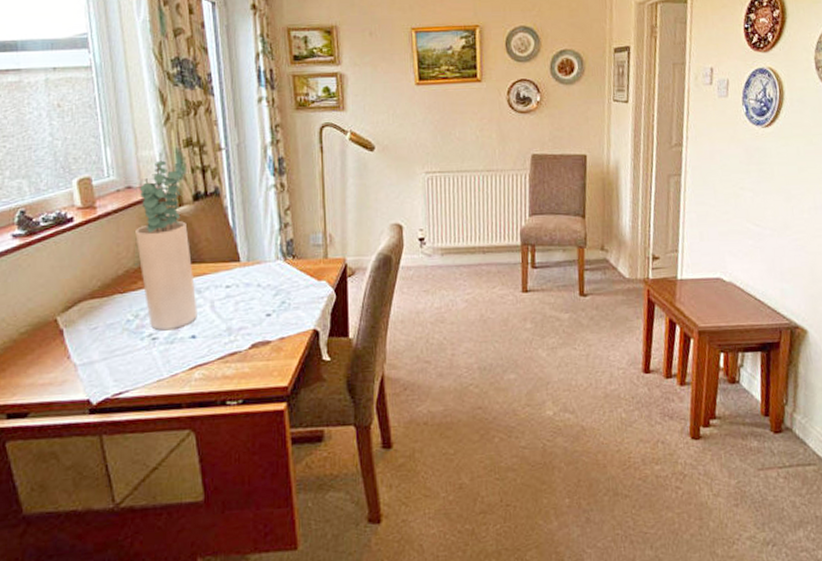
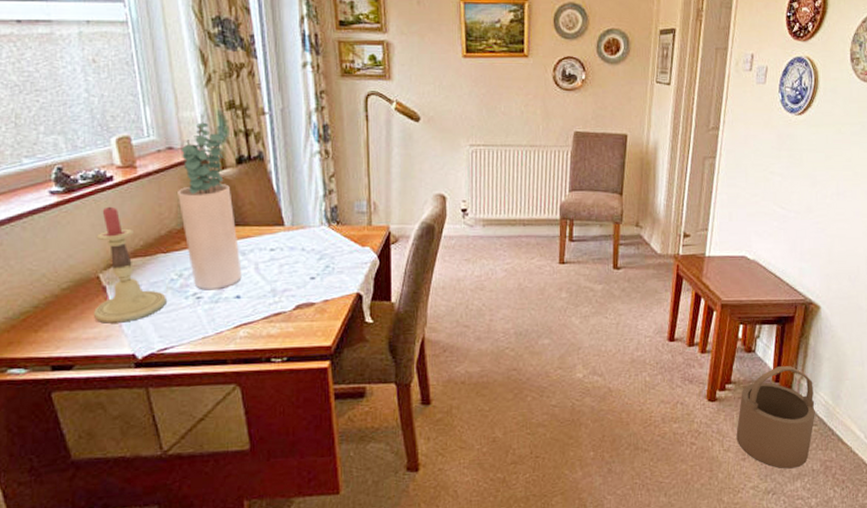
candlestick: none [49,248,122,368] -> present [93,206,166,324]
wooden bucket: none [725,397,813,516] -> present [736,366,815,469]

